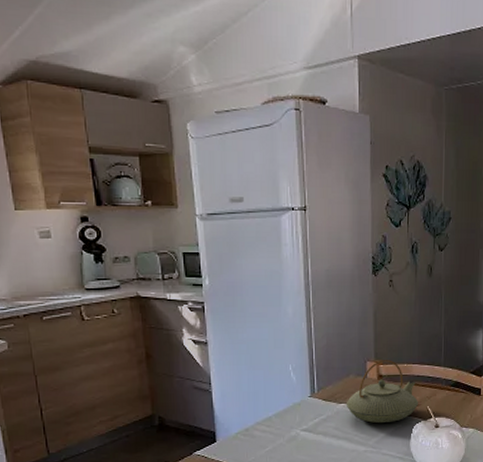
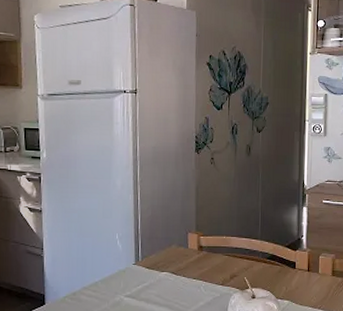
teapot: present [346,360,419,423] -> none [167,232,237,291]

